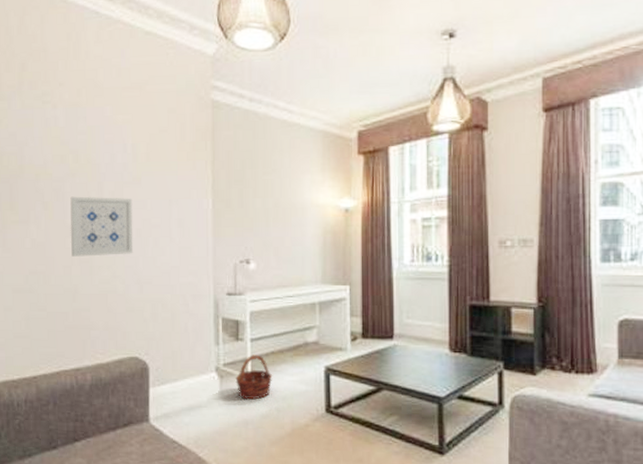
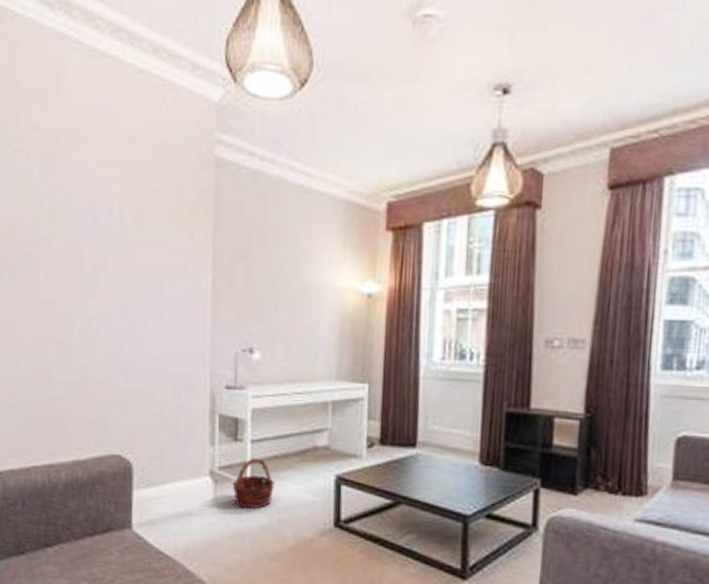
wall art: present [70,196,134,257] -> none [44,265,118,337]

